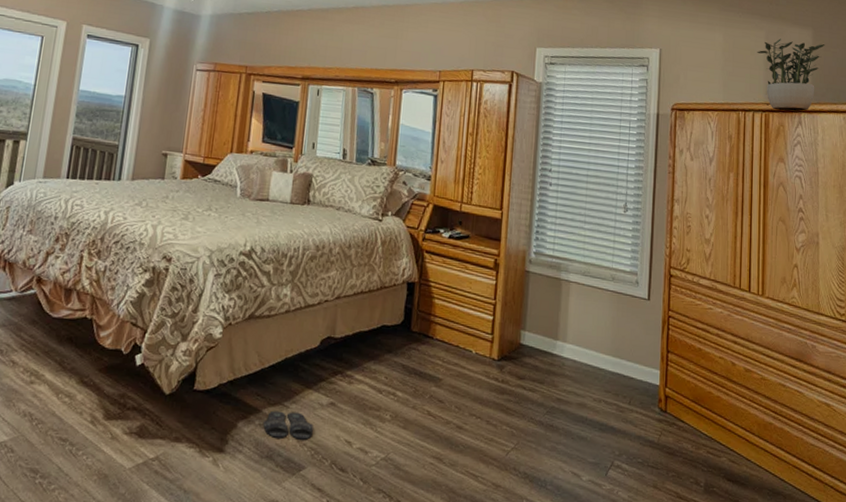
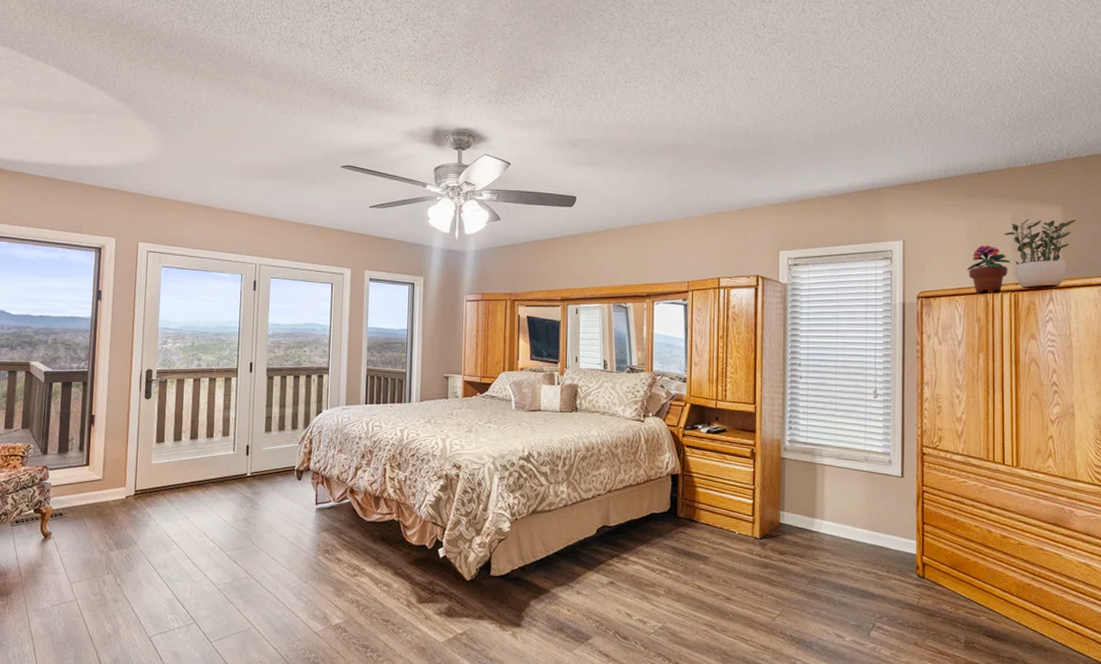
slippers: present [262,410,313,441] -> none [552,590,596,615]
potted flower: none [721,61,763,112] -> present [967,245,1011,294]

